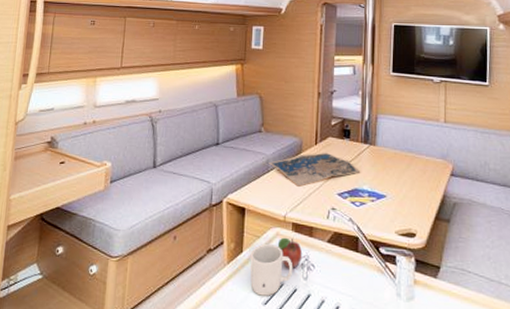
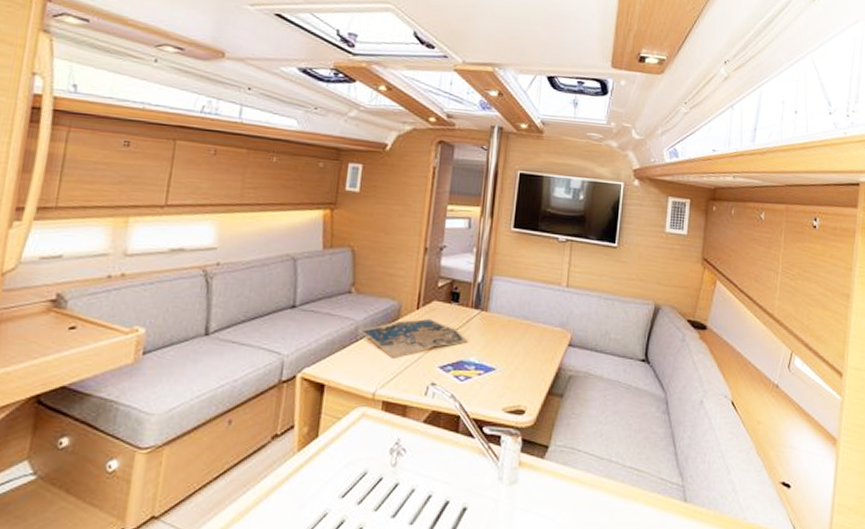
mug: present [250,243,293,296] -> none [325,426,381,488]
fruit: present [277,237,303,268] -> none [362,418,393,454]

